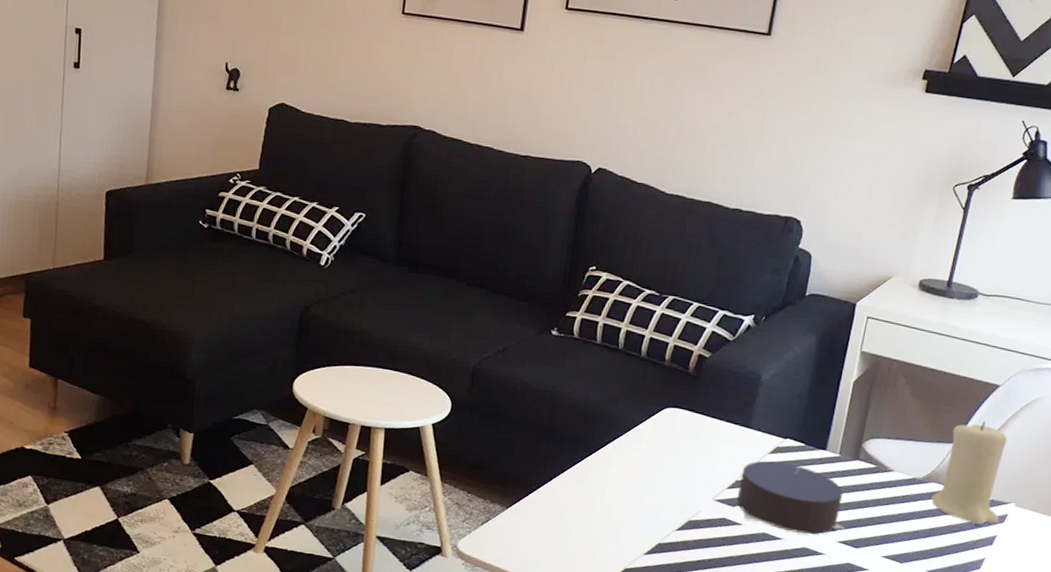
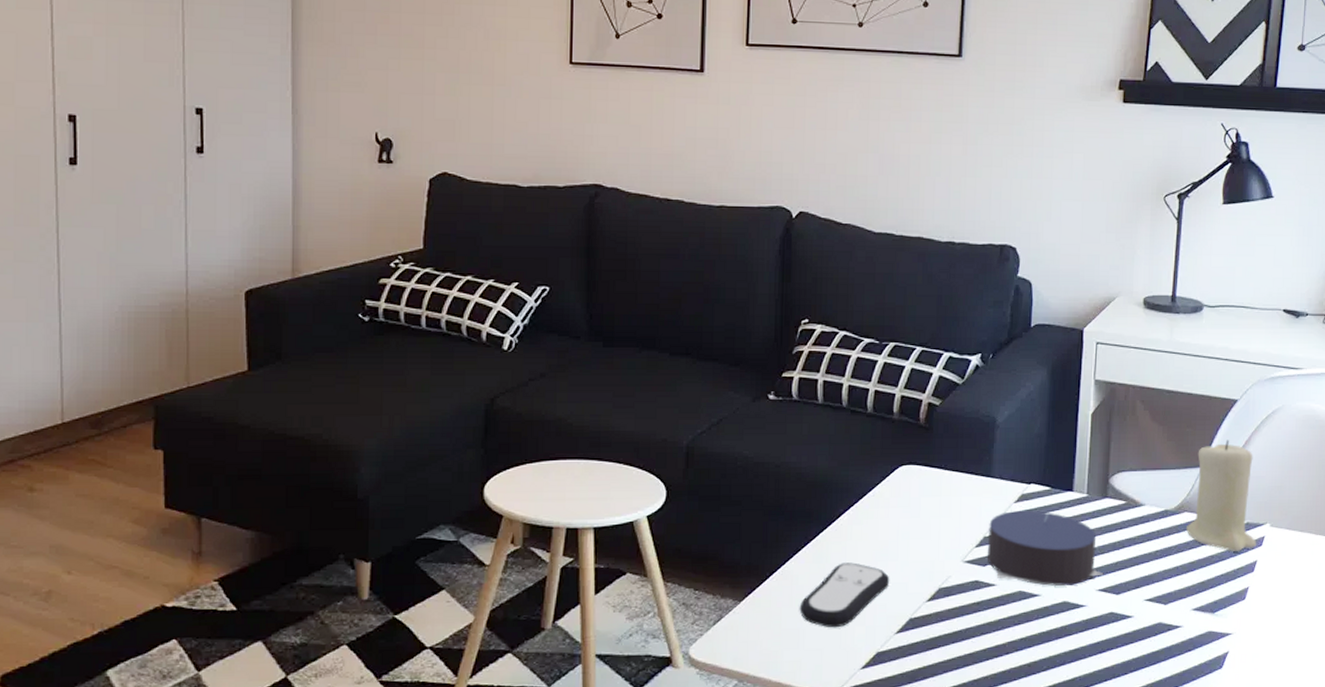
remote control: none [559,486,645,543] -> present [799,562,890,628]

